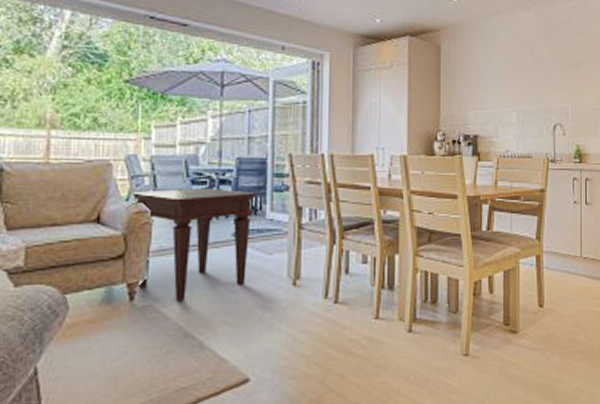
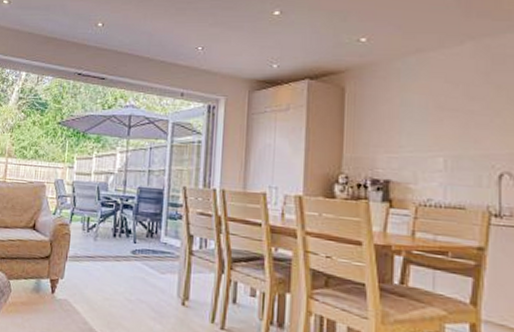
side table: present [131,187,257,302] -> none [57,208,154,302]

